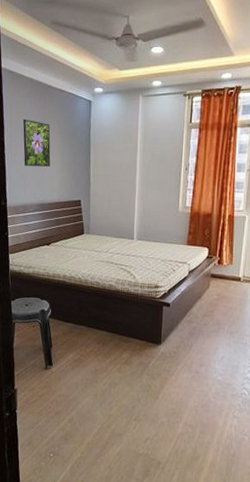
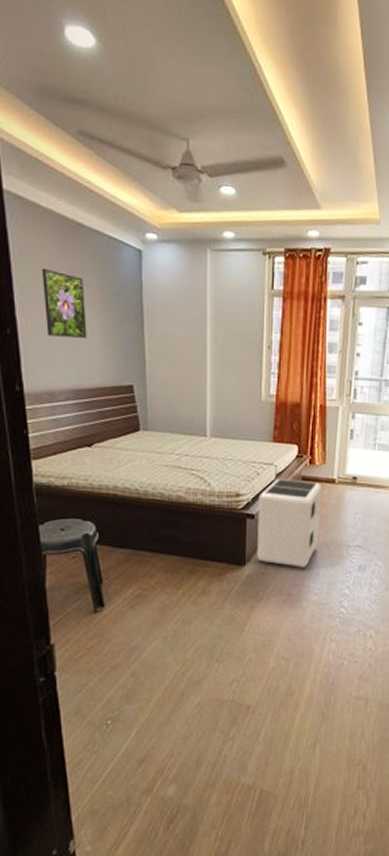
air purifier: none [171,274,229,351] -> present [257,478,323,567]

